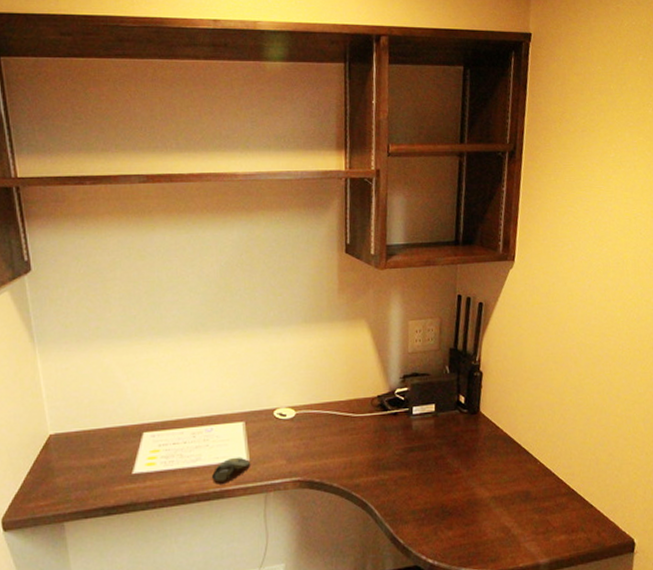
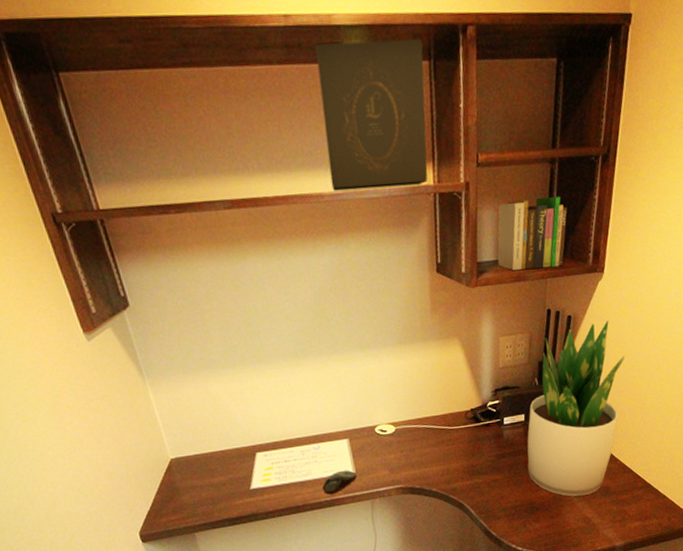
decorative box: none [240,44,340,172] -> present [315,38,428,191]
books: none [407,187,476,256] -> present [497,197,568,271]
planter: none [438,309,540,502] -> present [527,321,625,497]

